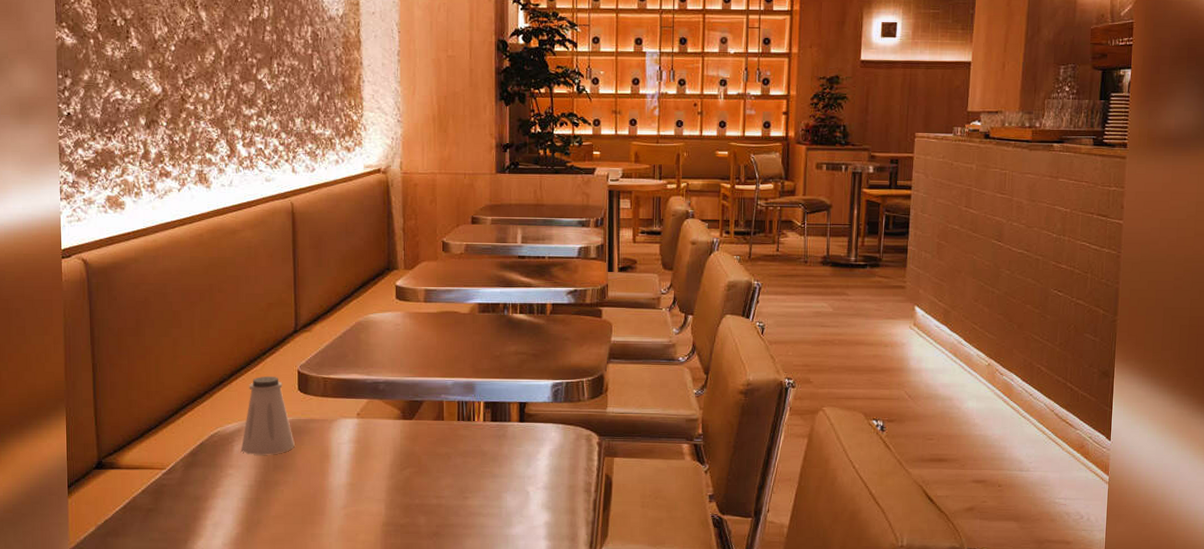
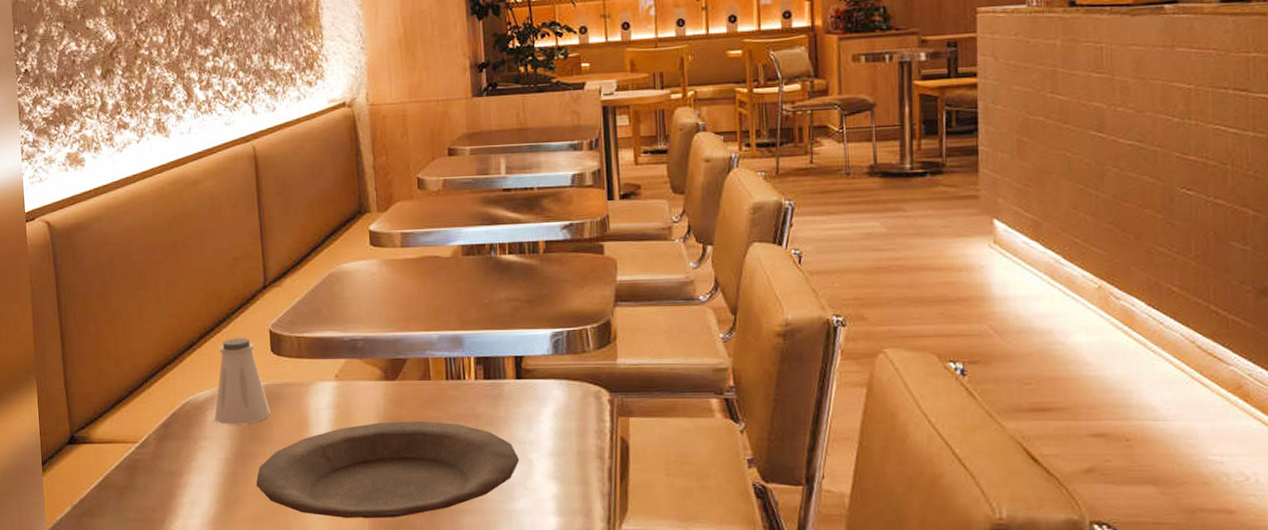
plate: none [277,456,518,541] -> present [256,420,520,519]

